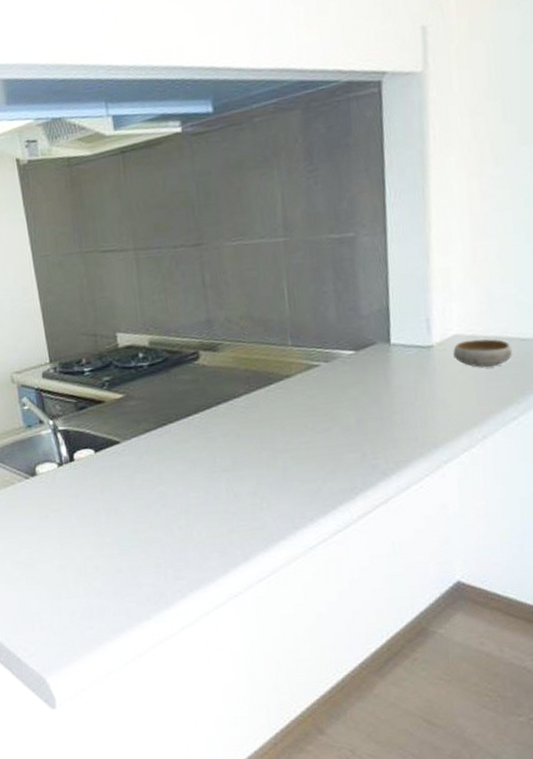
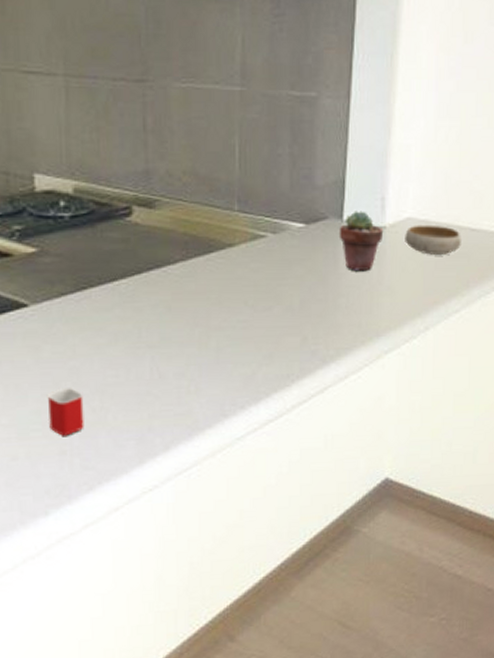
mug: none [141,509,174,551] -> present [47,388,84,436]
potted succulent: none [387,333,432,389] -> present [339,211,384,270]

